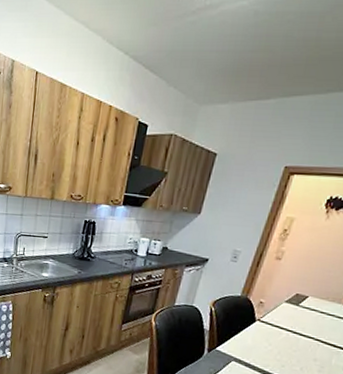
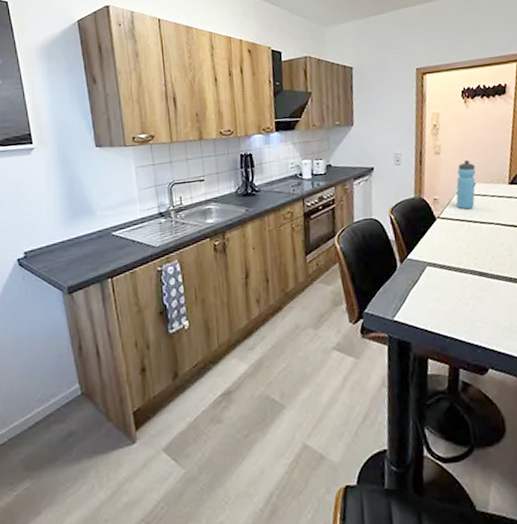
water bottle: none [281,272,315,320] -> present [456,160,476,210]

